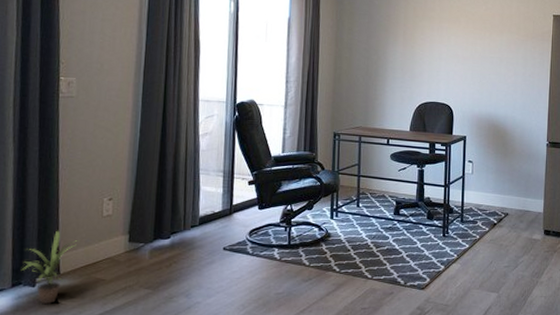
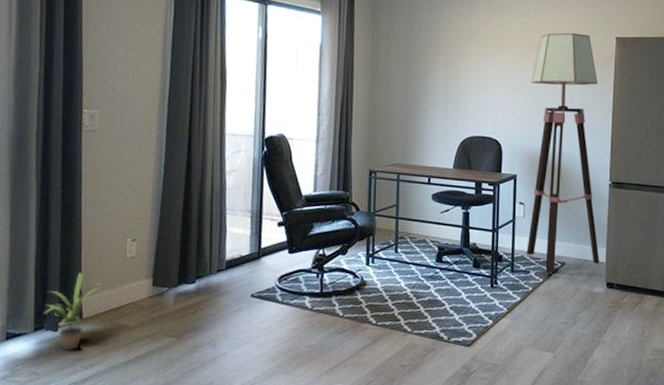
floor lamp: none [474,10,538,222] -> present [526,32,599,273]

